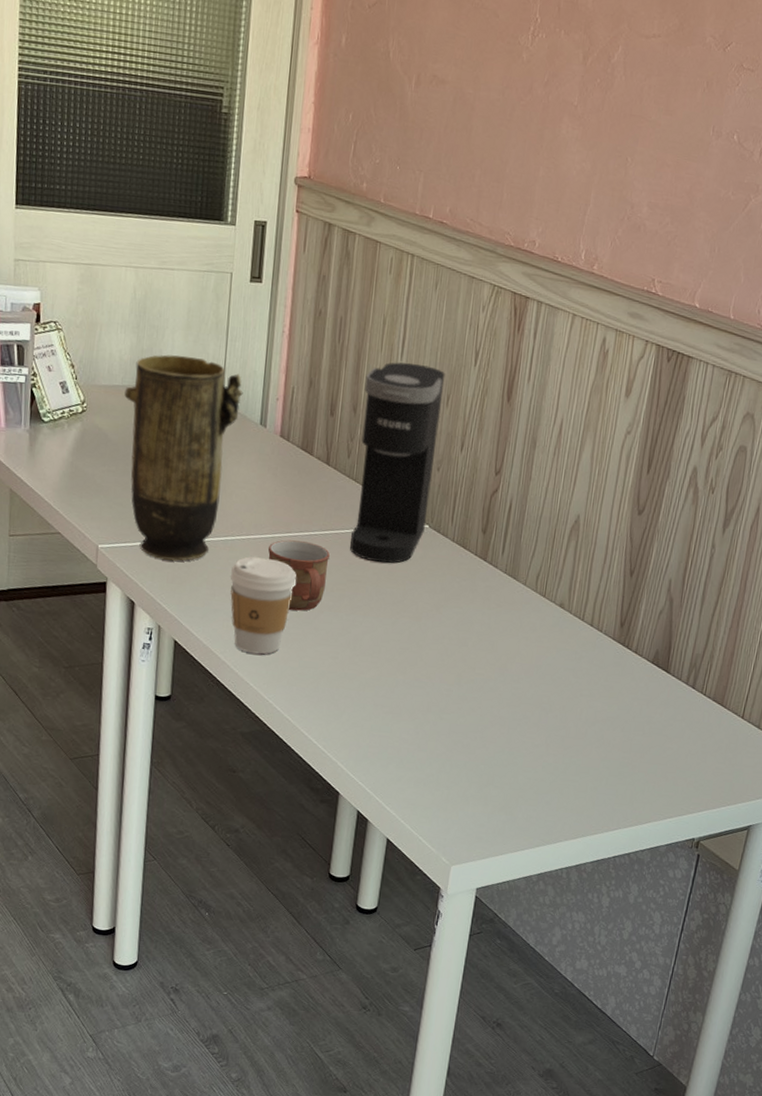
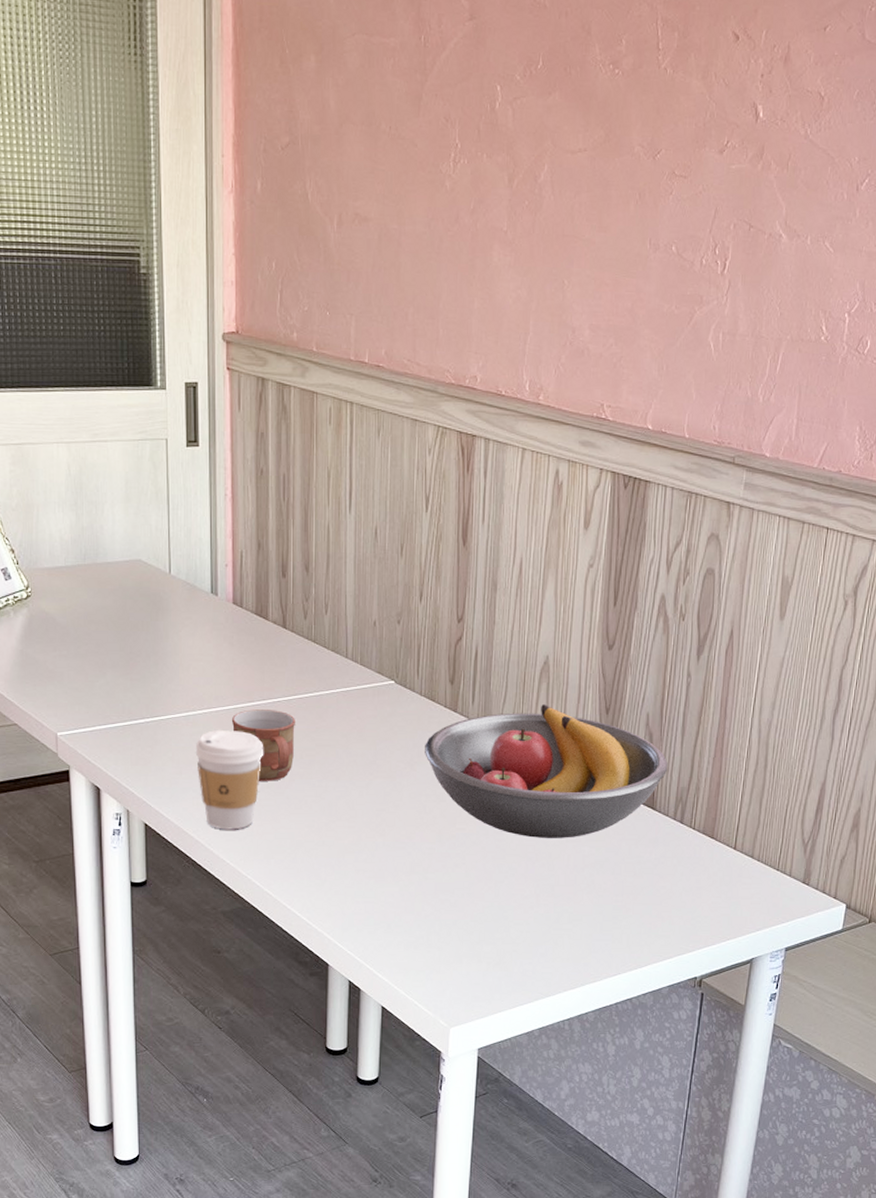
vase: present [124,354,243,561] -> none [68,529,191,743]
coffee maker: present [350,362,446,564] -> none [315,514,397,724]
fruit bowl: none [451,561,686,693] -> present [425,704,668,838]

